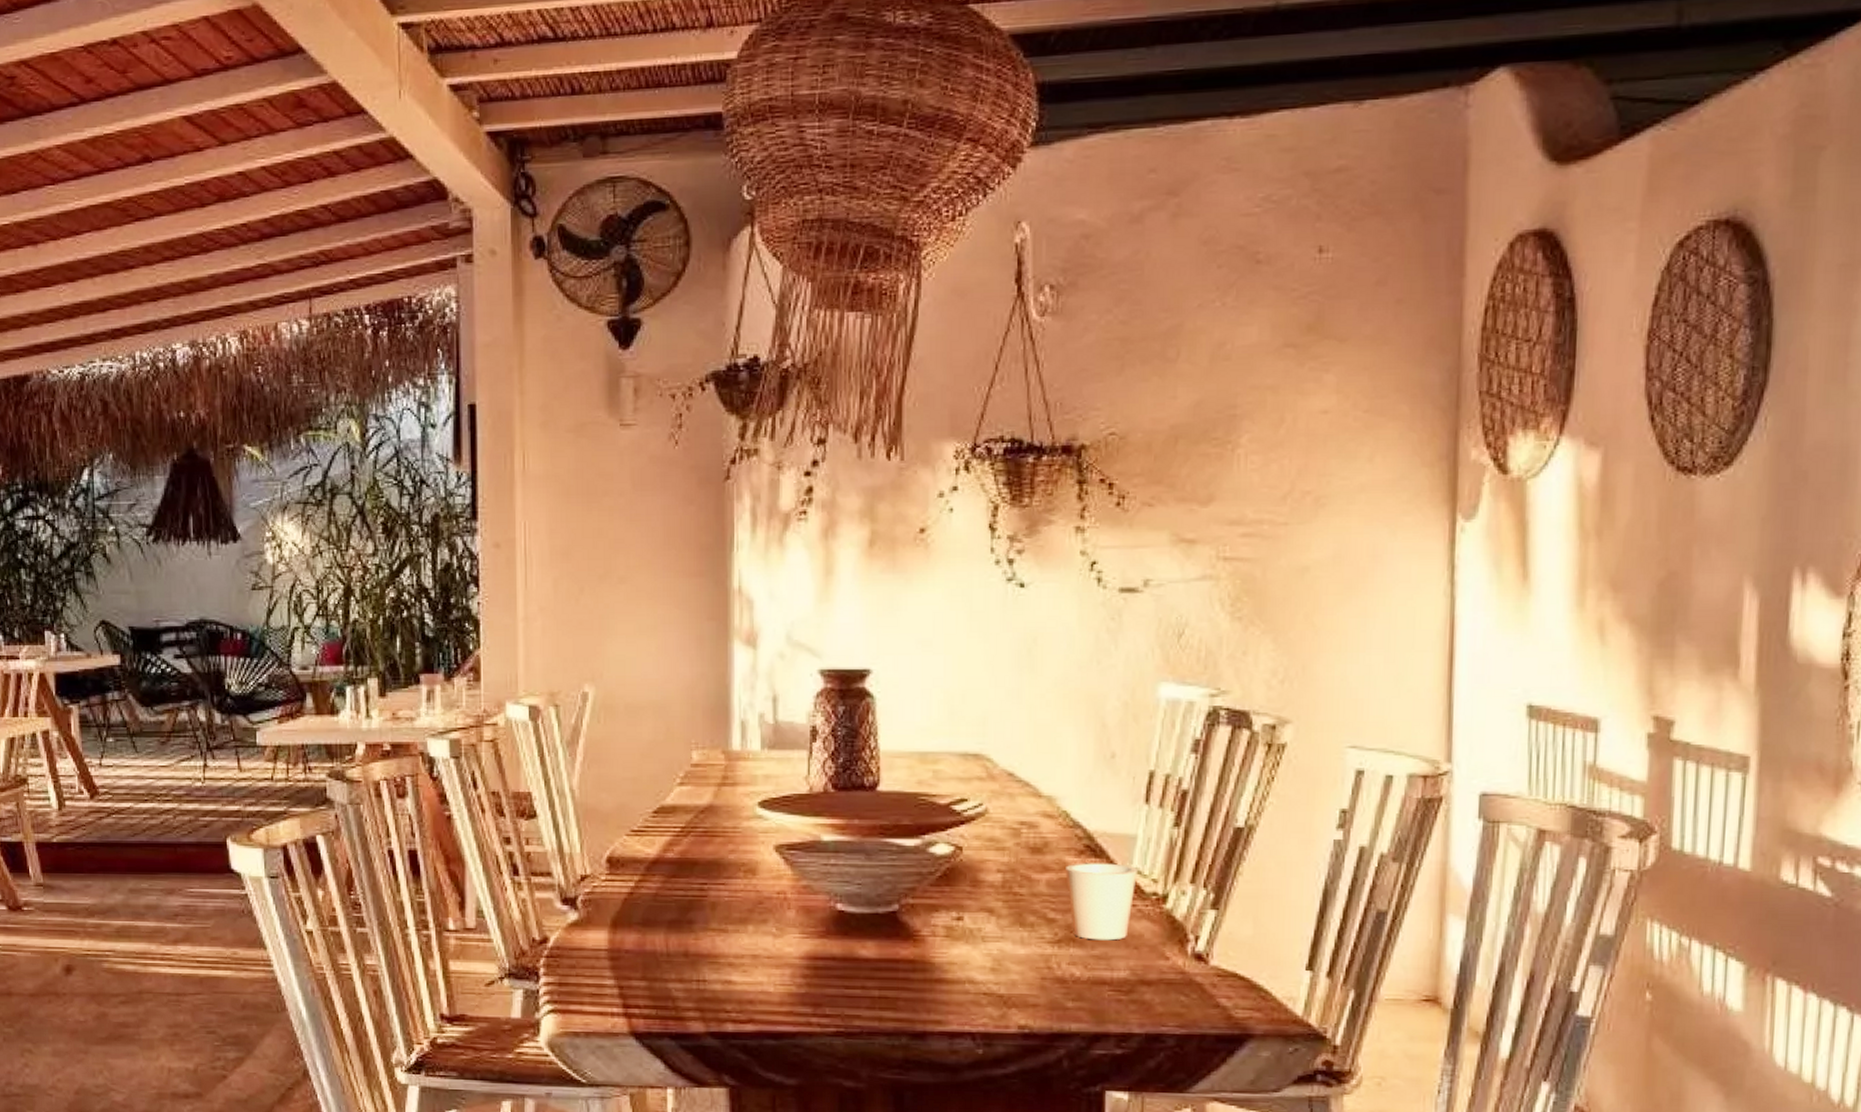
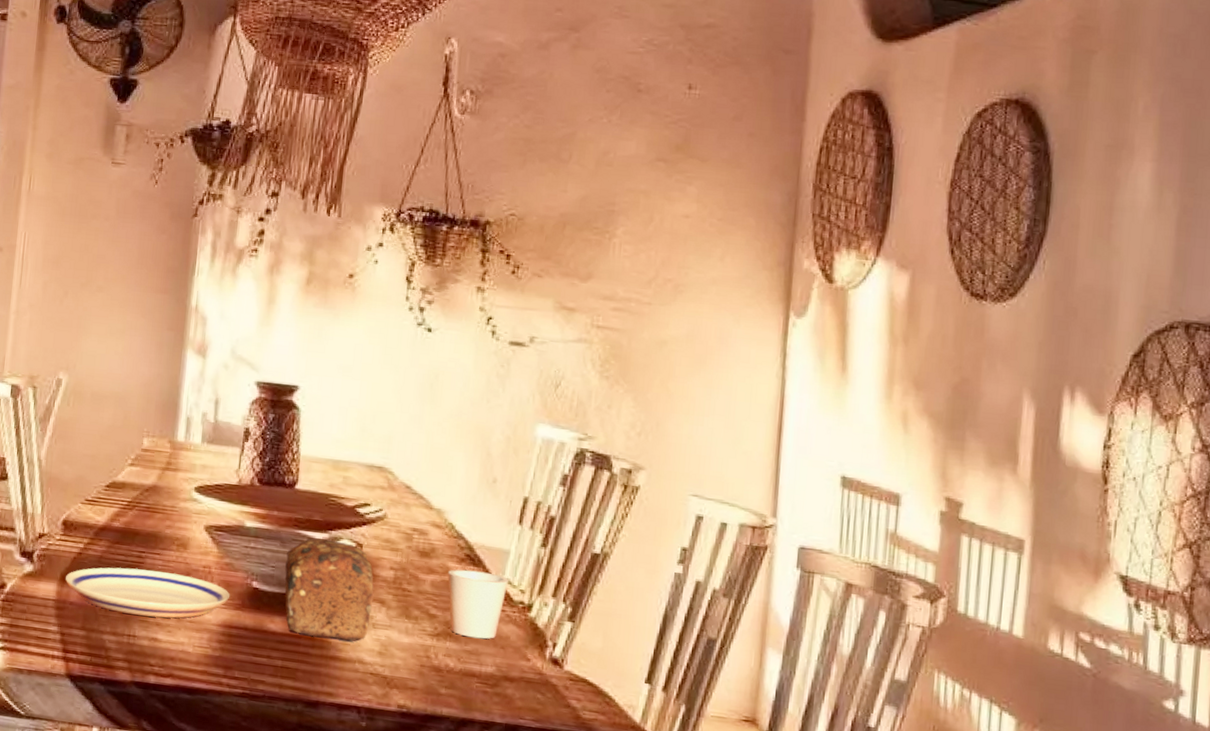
plate: none [618,904,812,957] -> present [66,567,231,618]
bread loaf: none [874,846,979,960] -> present [284,538,374,642]

